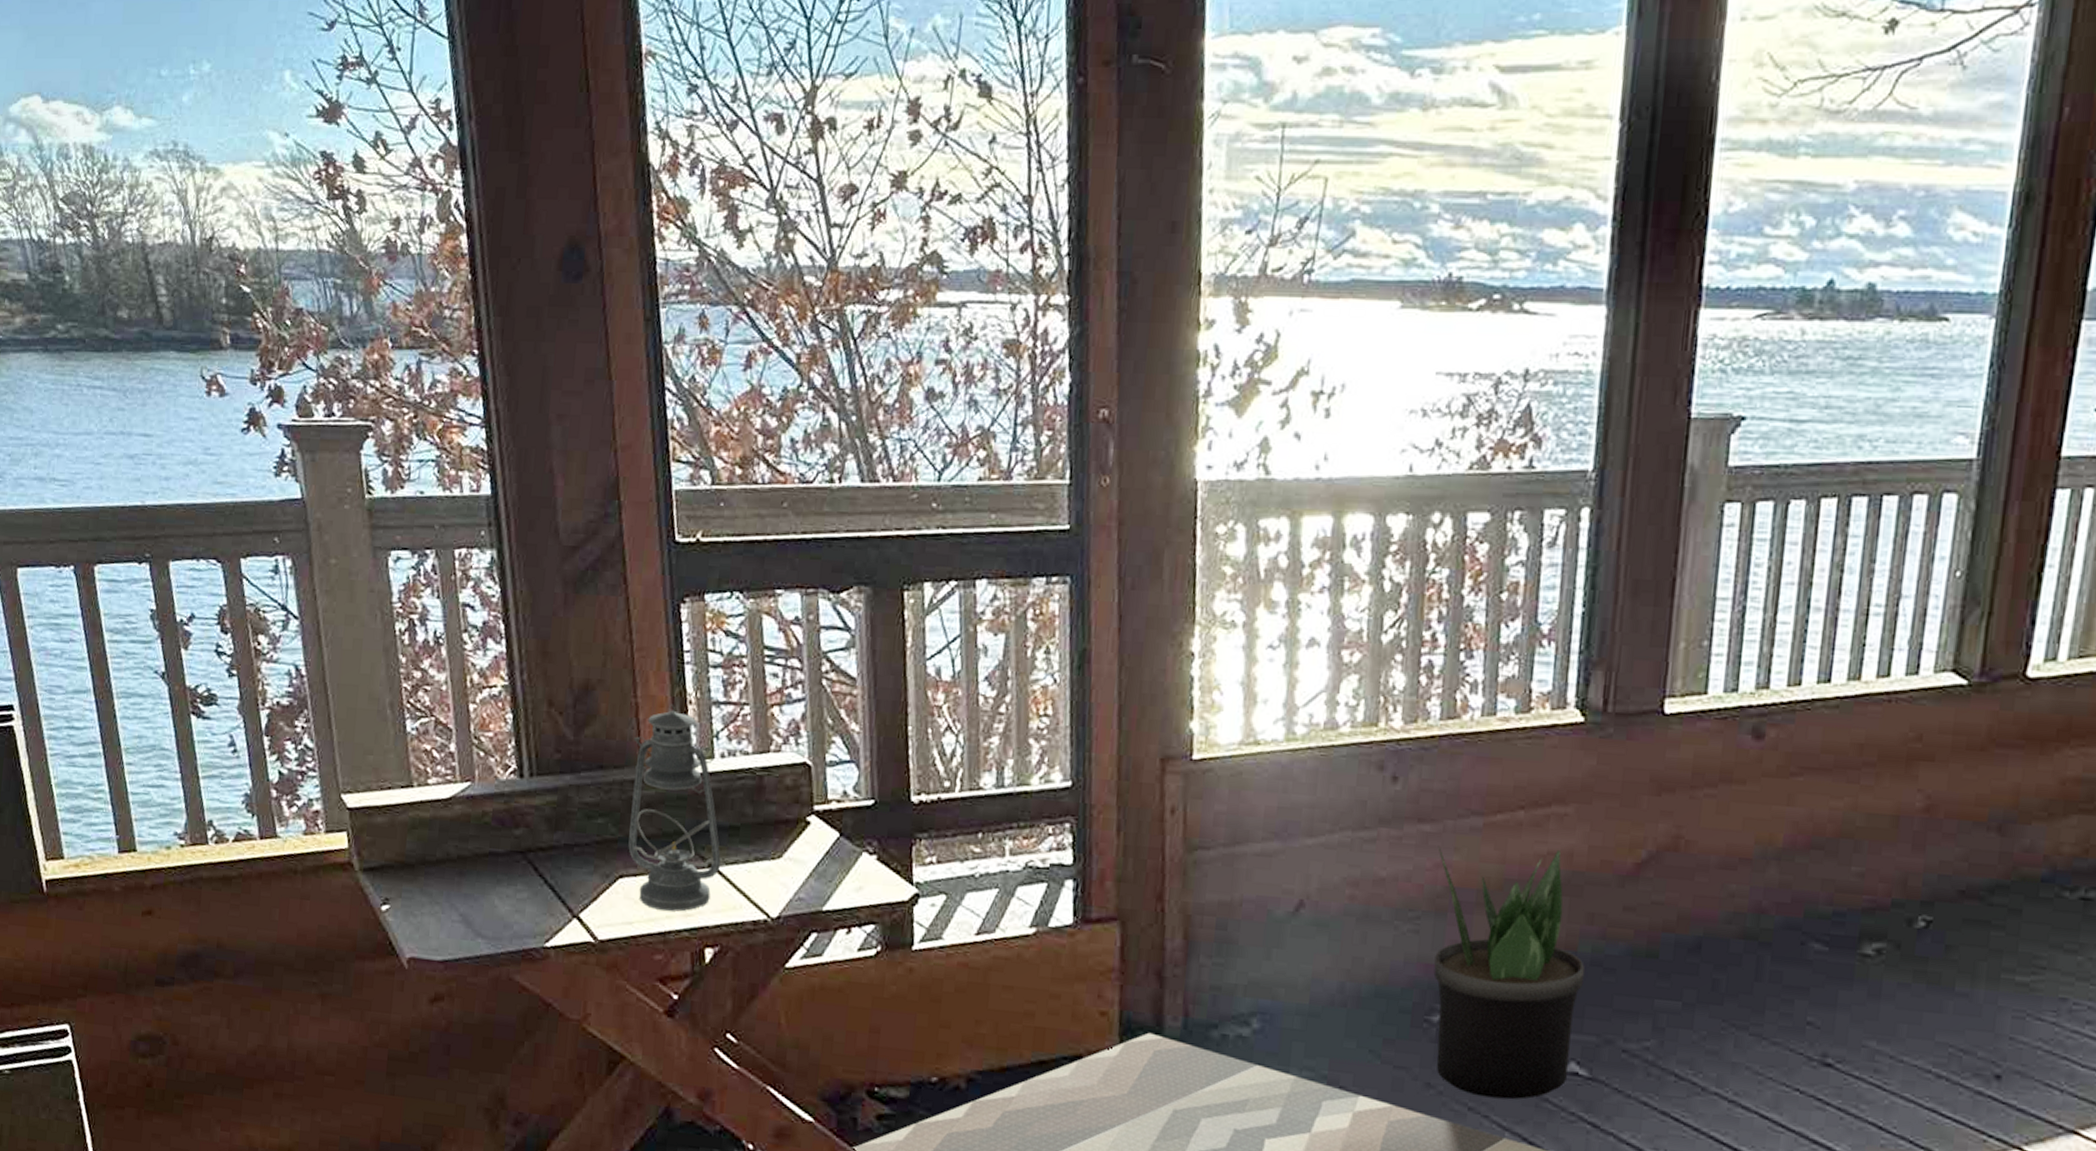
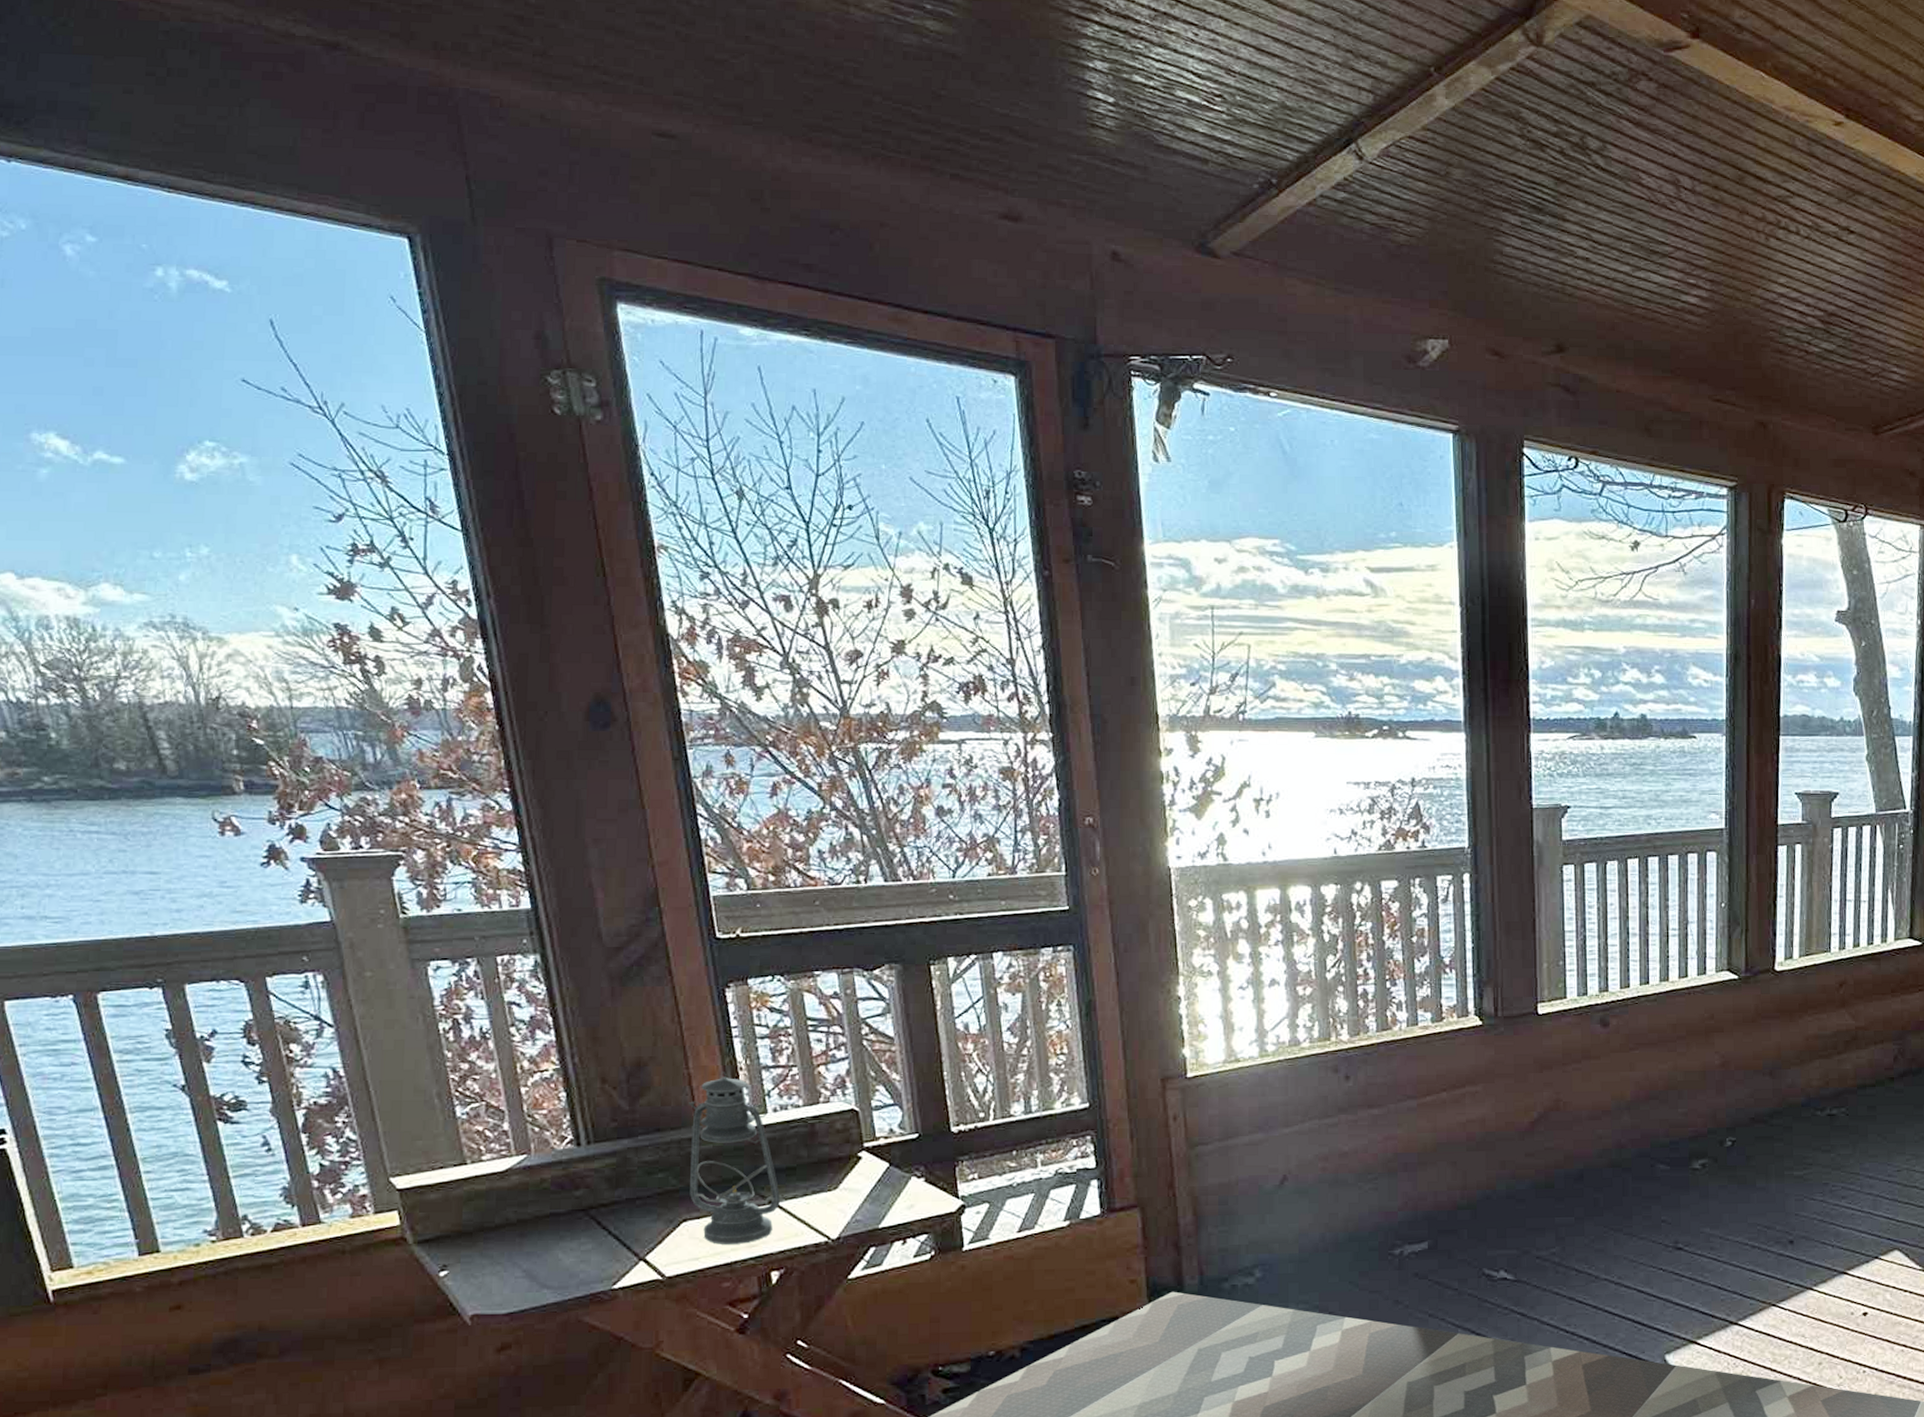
planter: present [1433,846,1585,1100] -> none [1385,1117,1502,1305]

